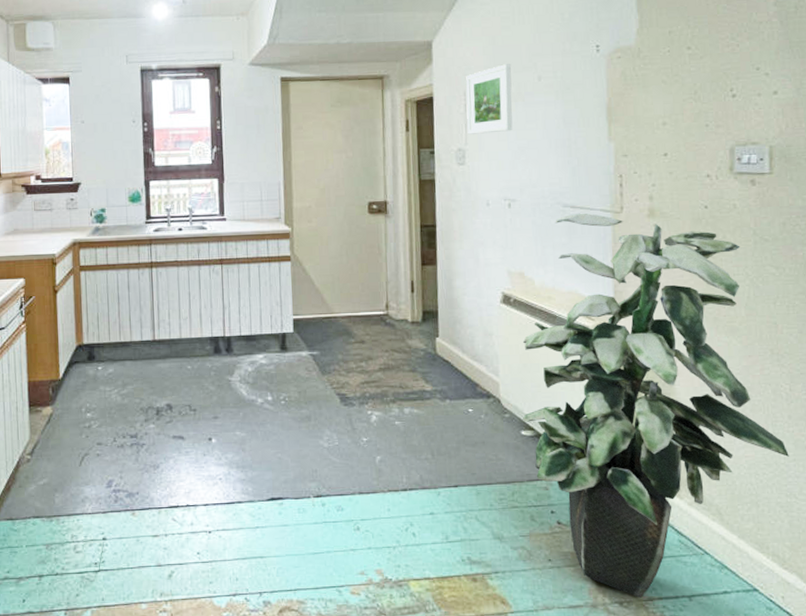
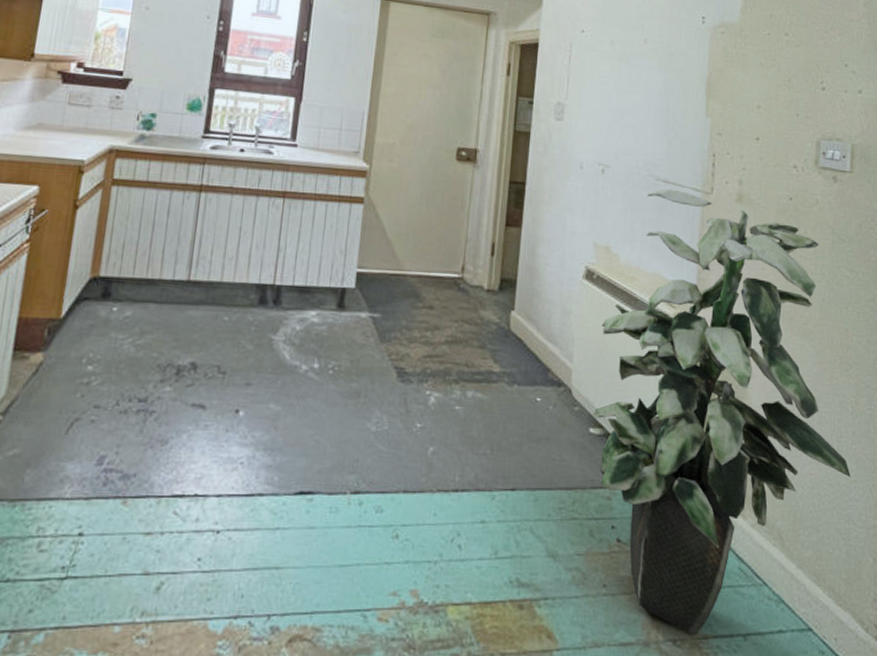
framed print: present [466,64,513,134] -> none [569,20,619,92]

